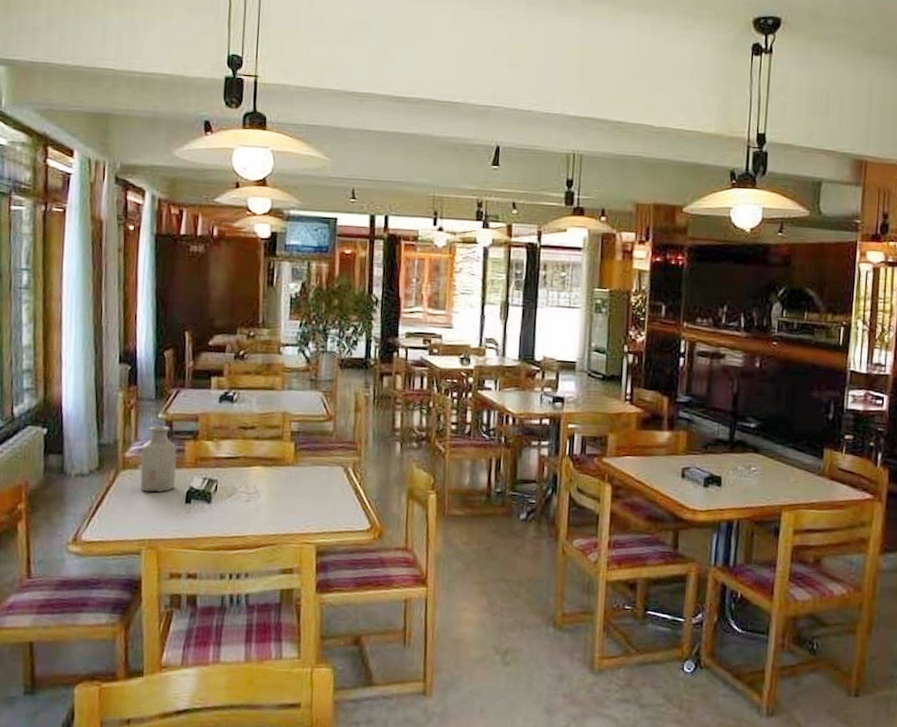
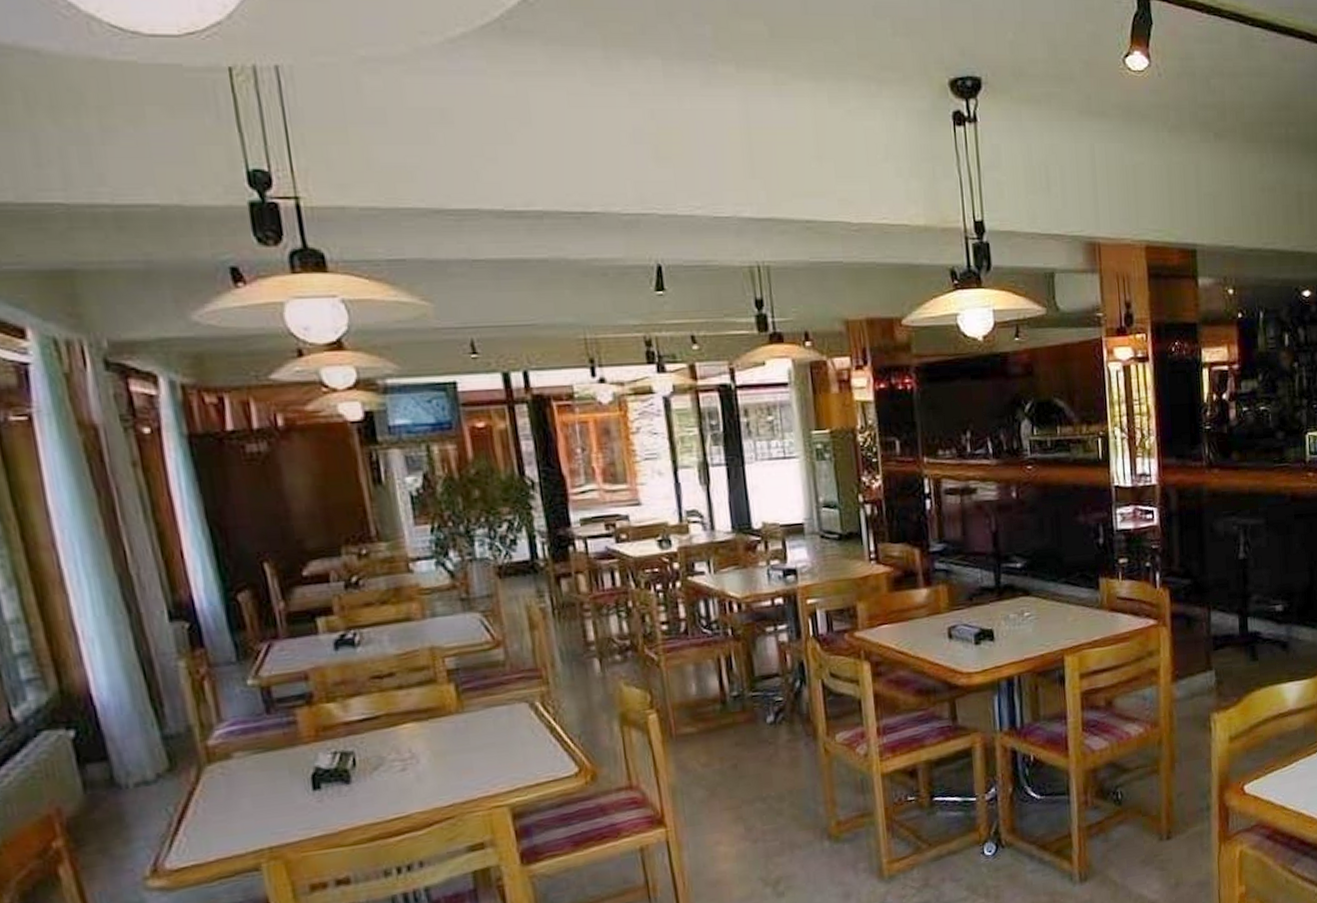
bottle: present [140,425,177,493] -> none [231,694,292,787]

